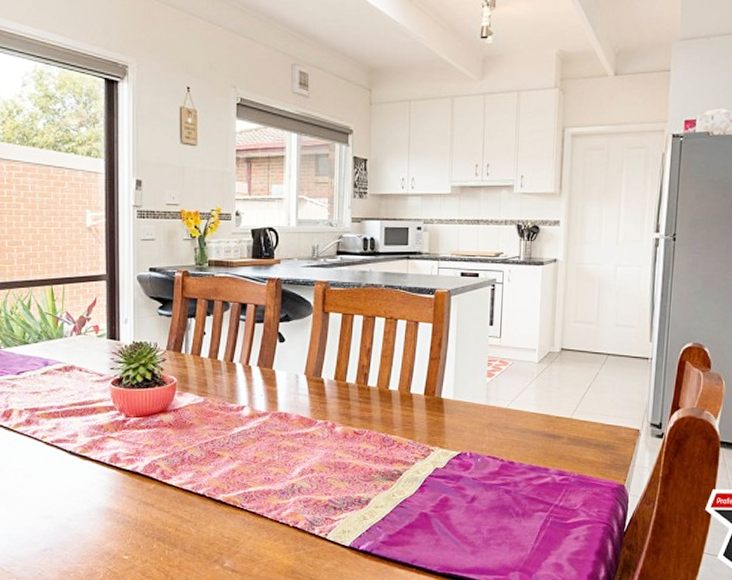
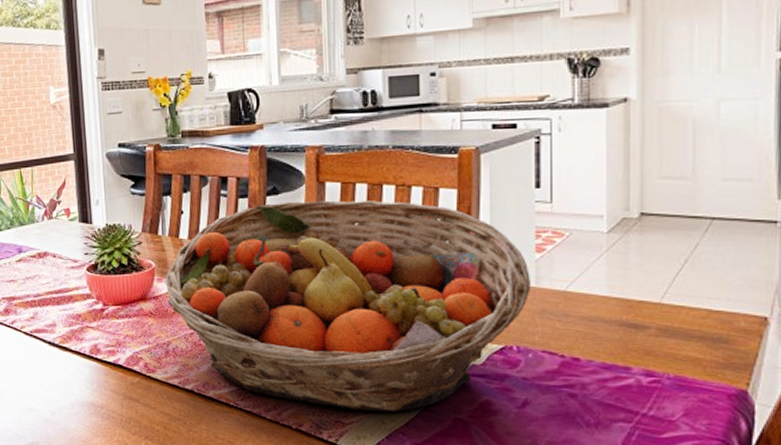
fruit basket: none [185,328,482,508] -> present [165,200,530,412]

